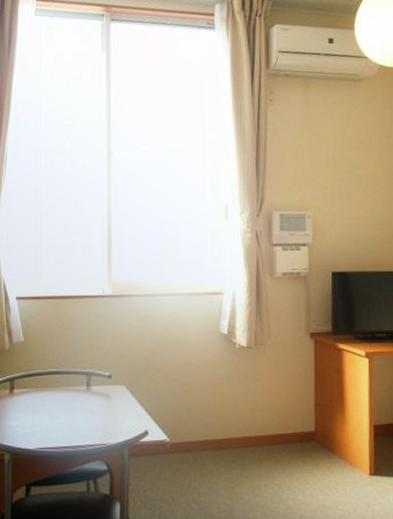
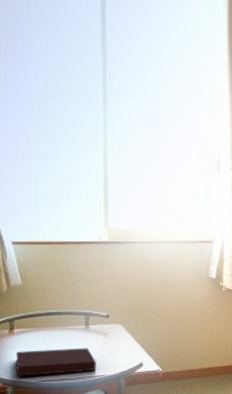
notebook: none [15,411,98,442] -> present [16,348,96,376]

